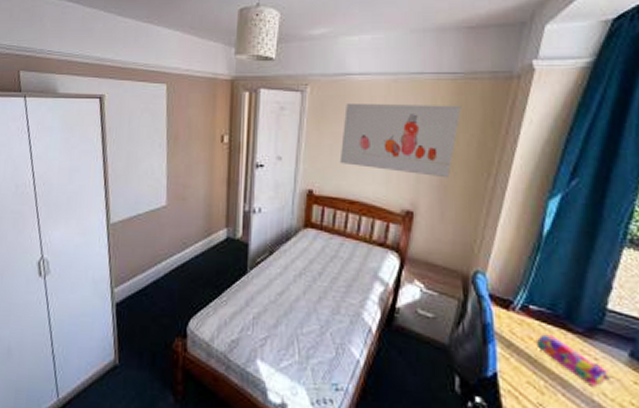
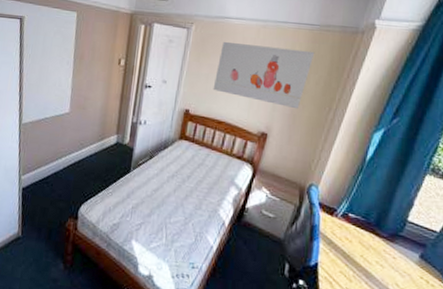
pencil case: present [535,334,612,387] -> none [350,236,404,279]

